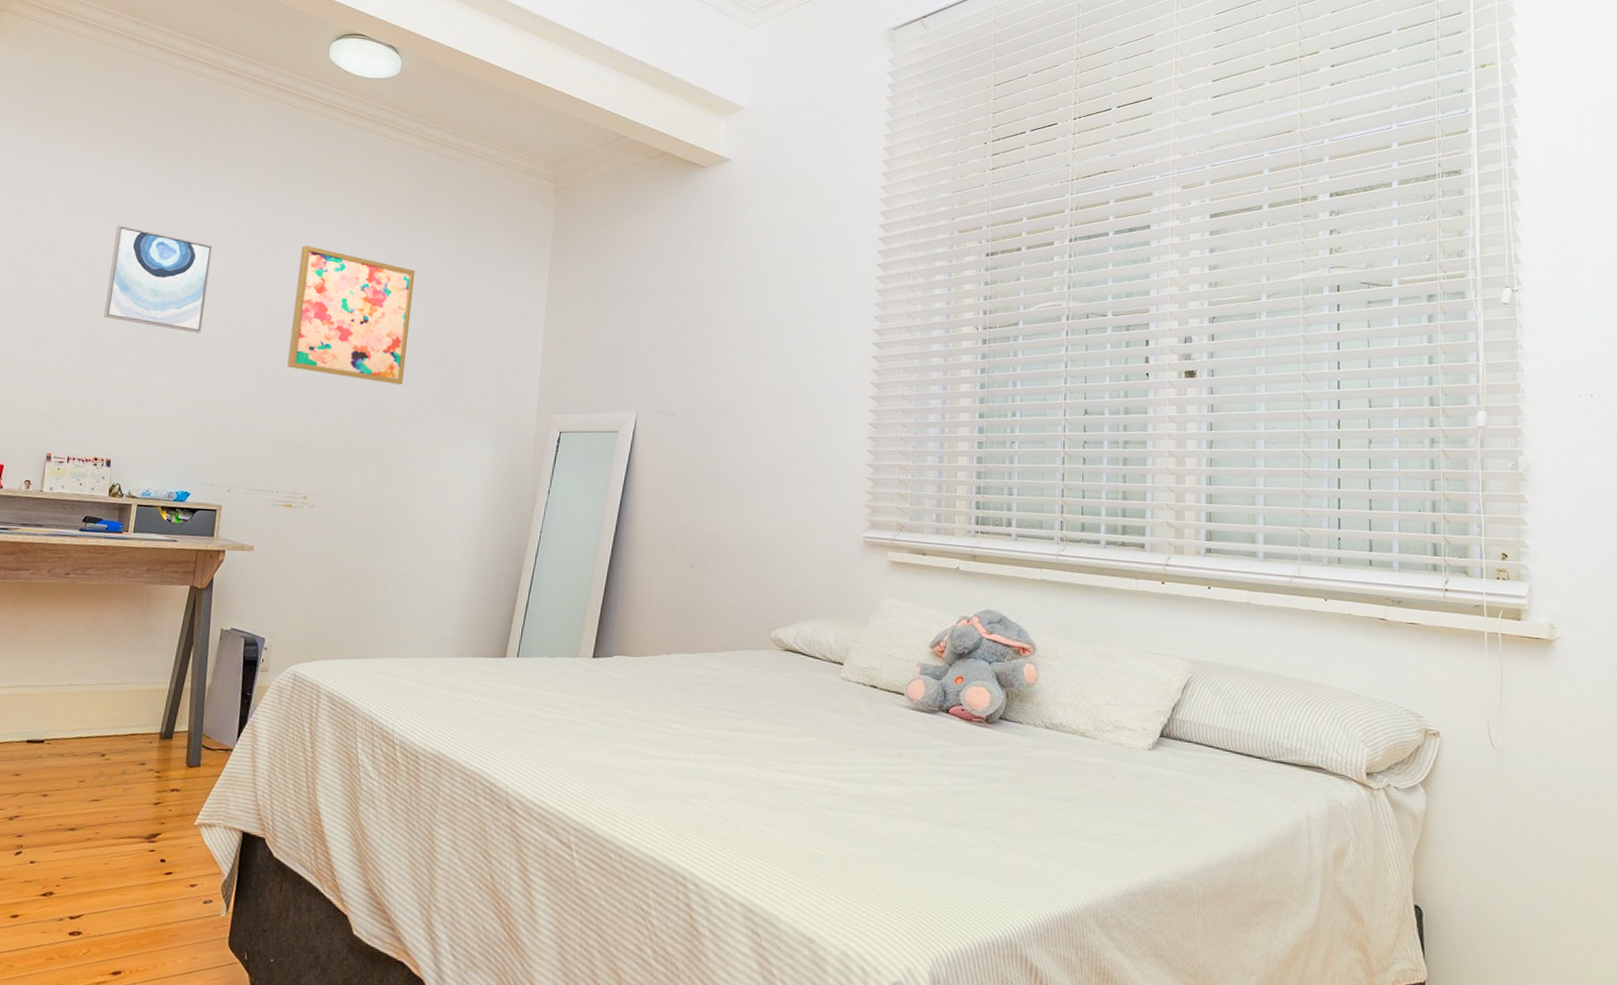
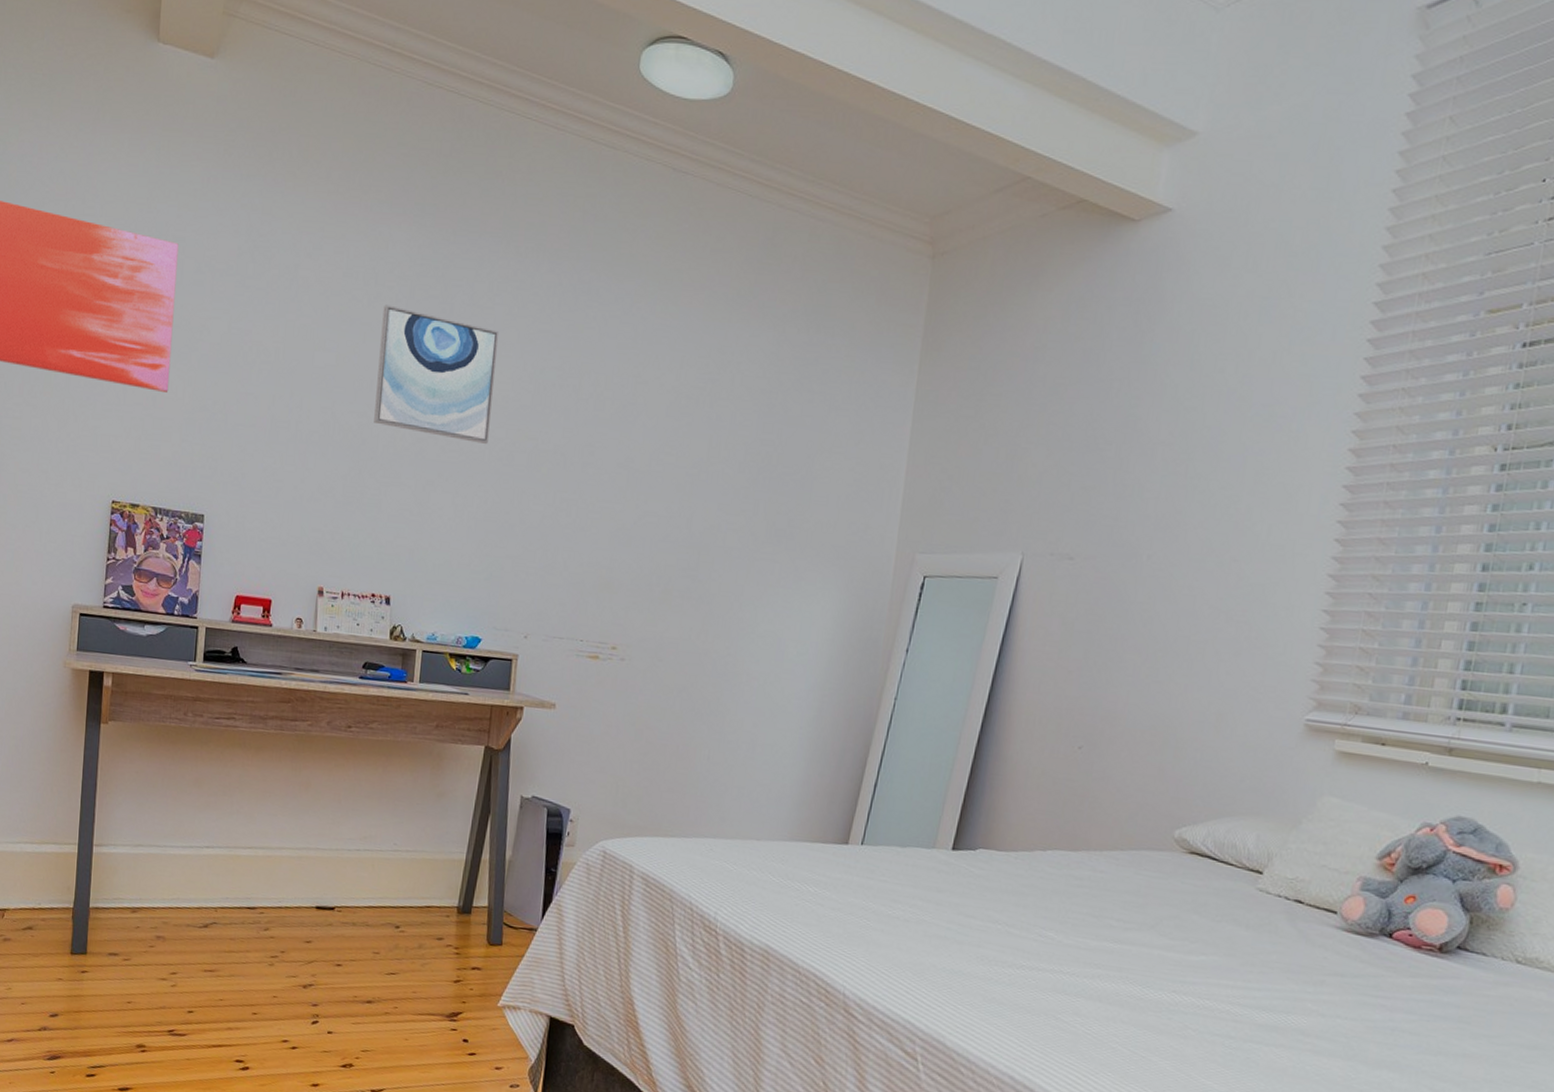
wall art: present [287,245,415,385] -> none [591,331,748,513]

